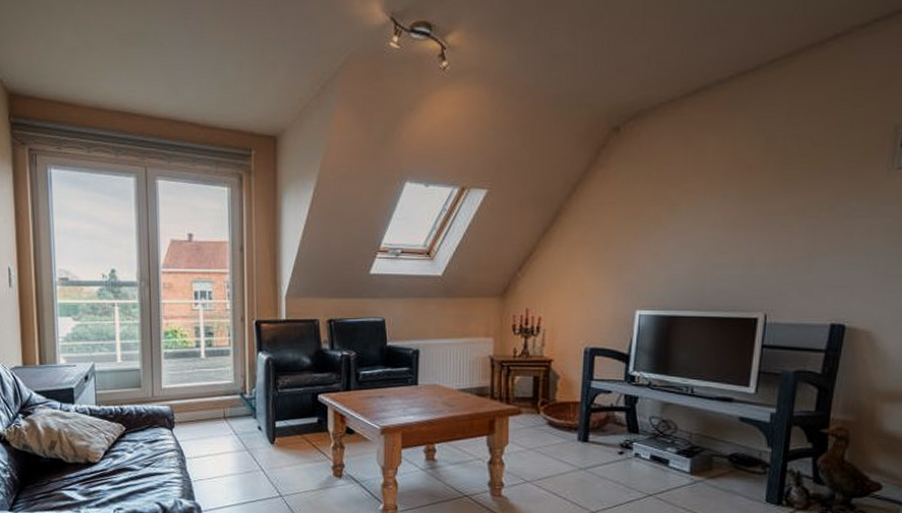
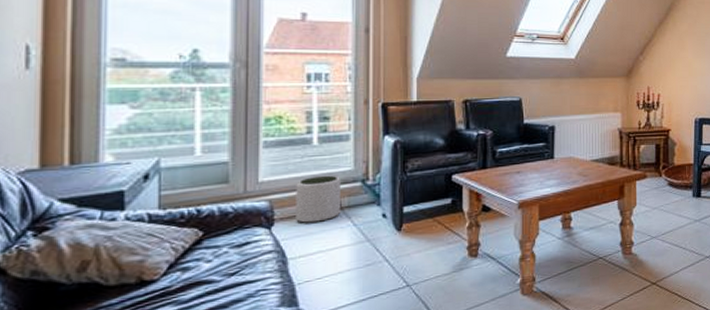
plant pot: none [189,386,224,428] -> present [296,175,340,223]

